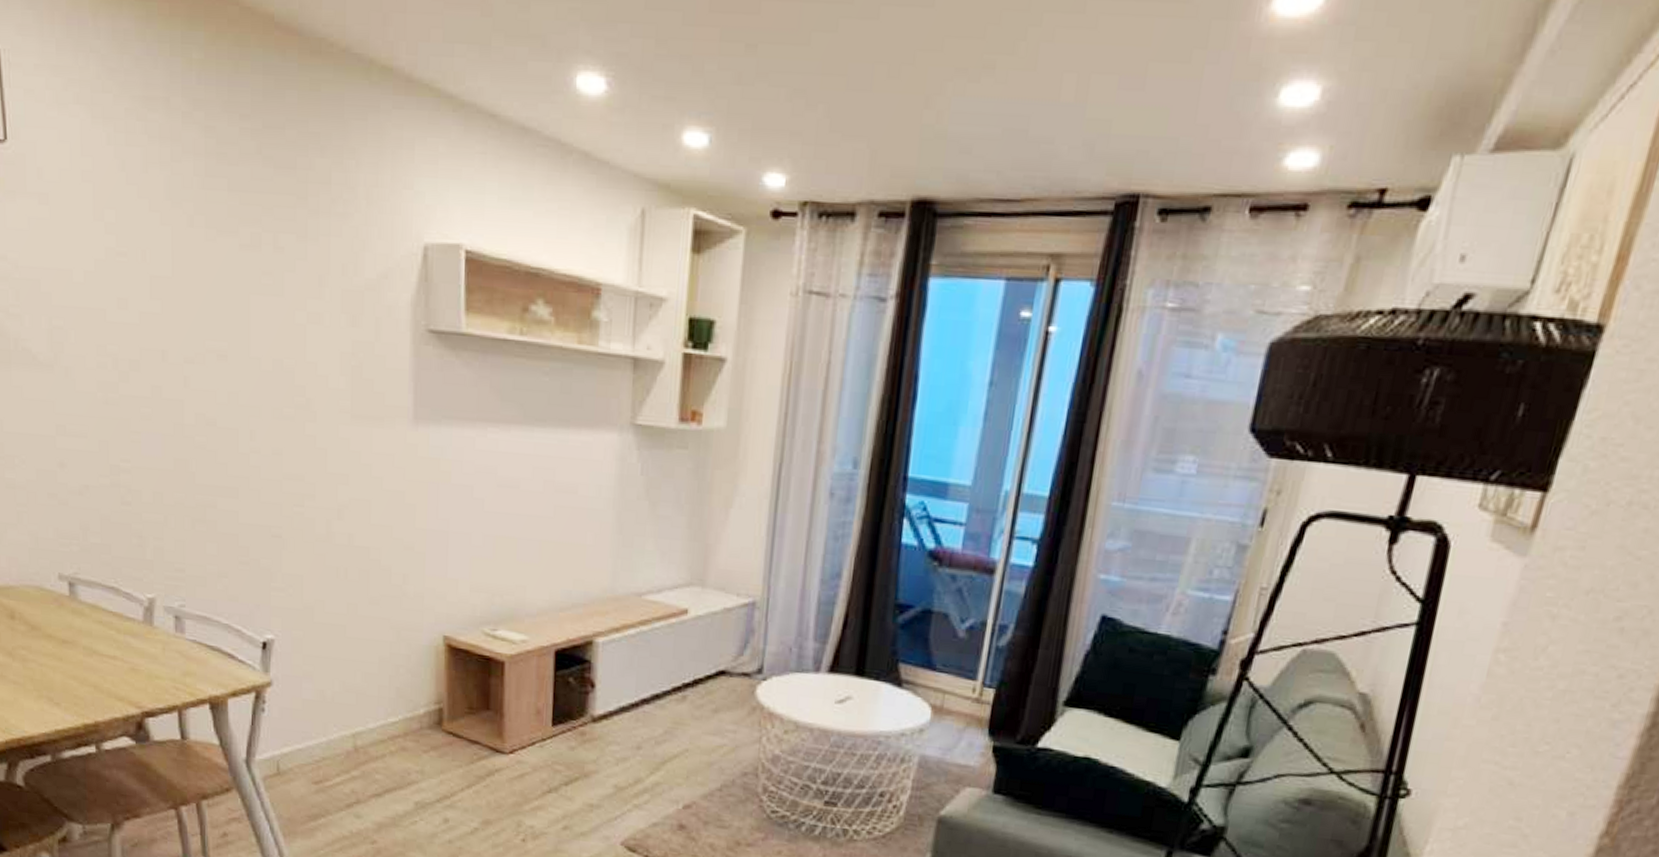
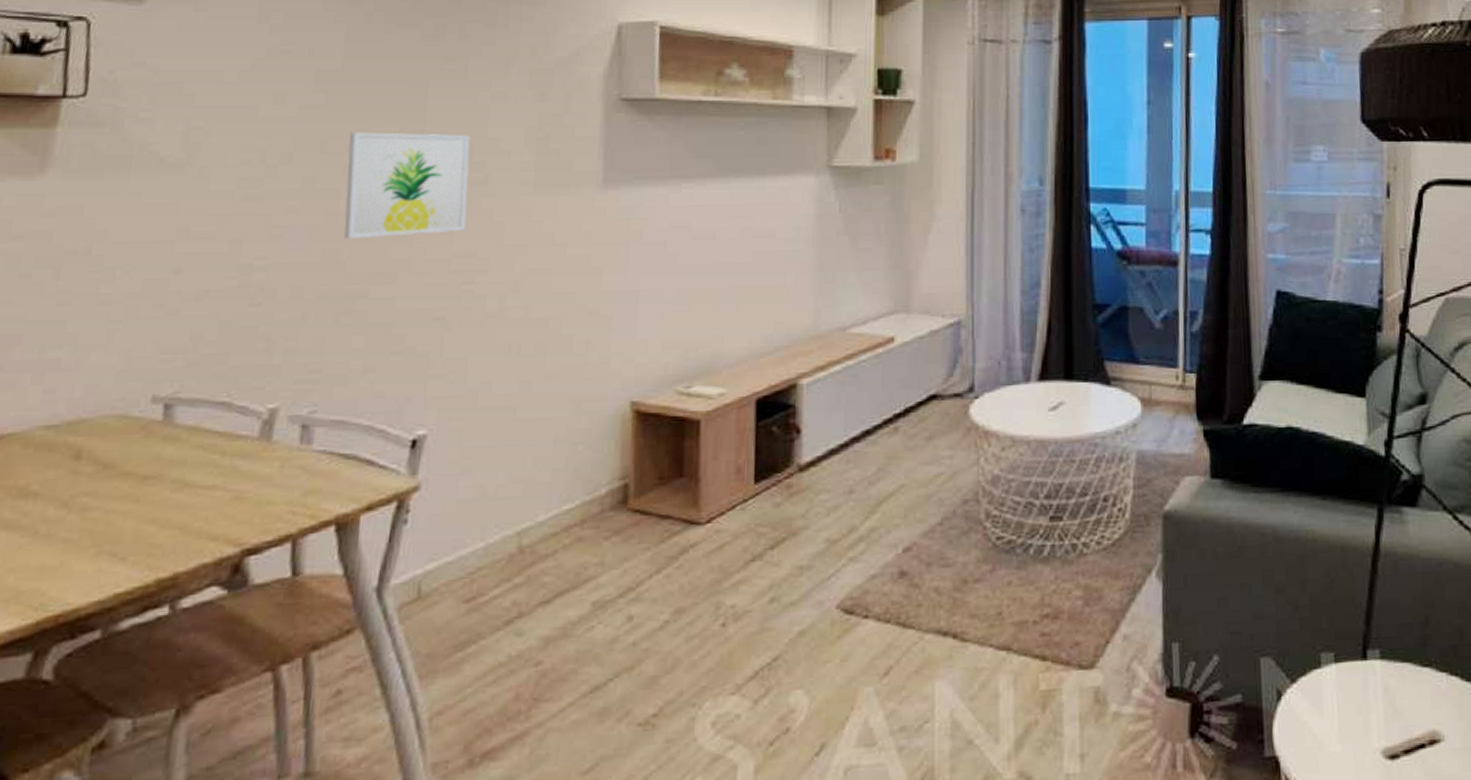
wall art: none [185,344,293,454] -> present [344,132,470,239]

